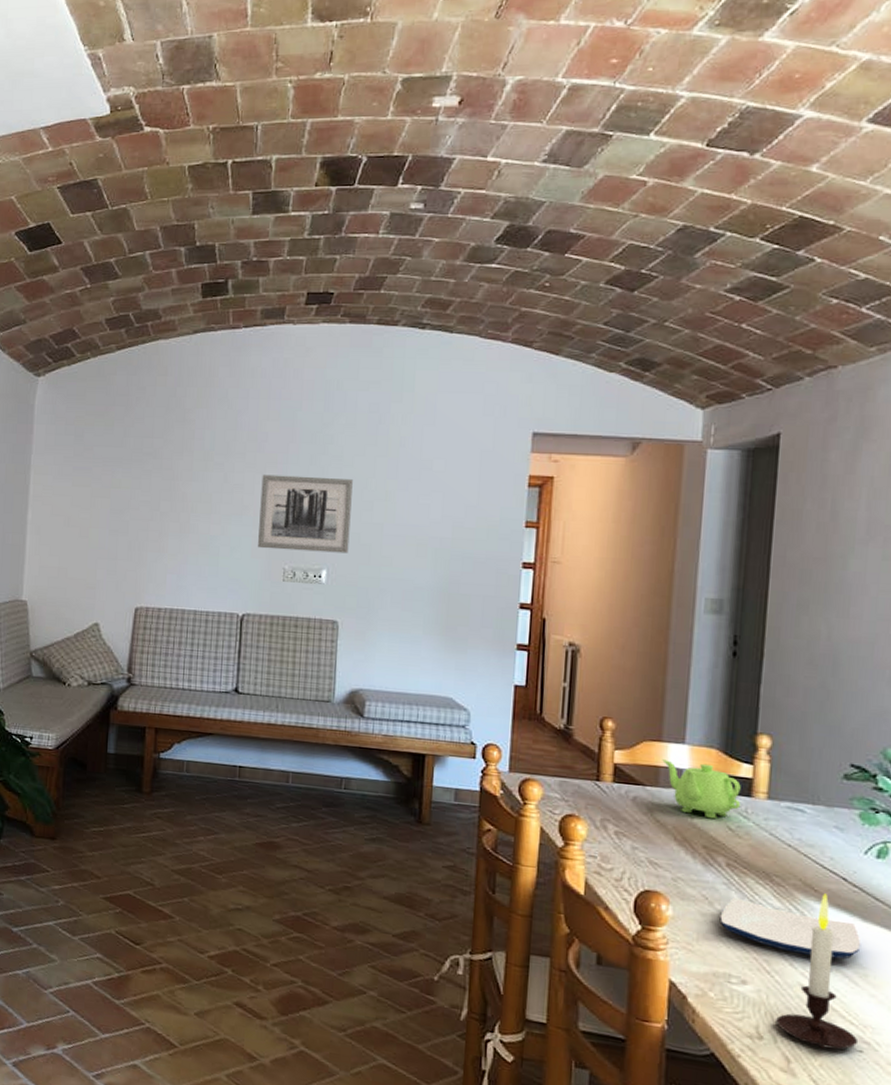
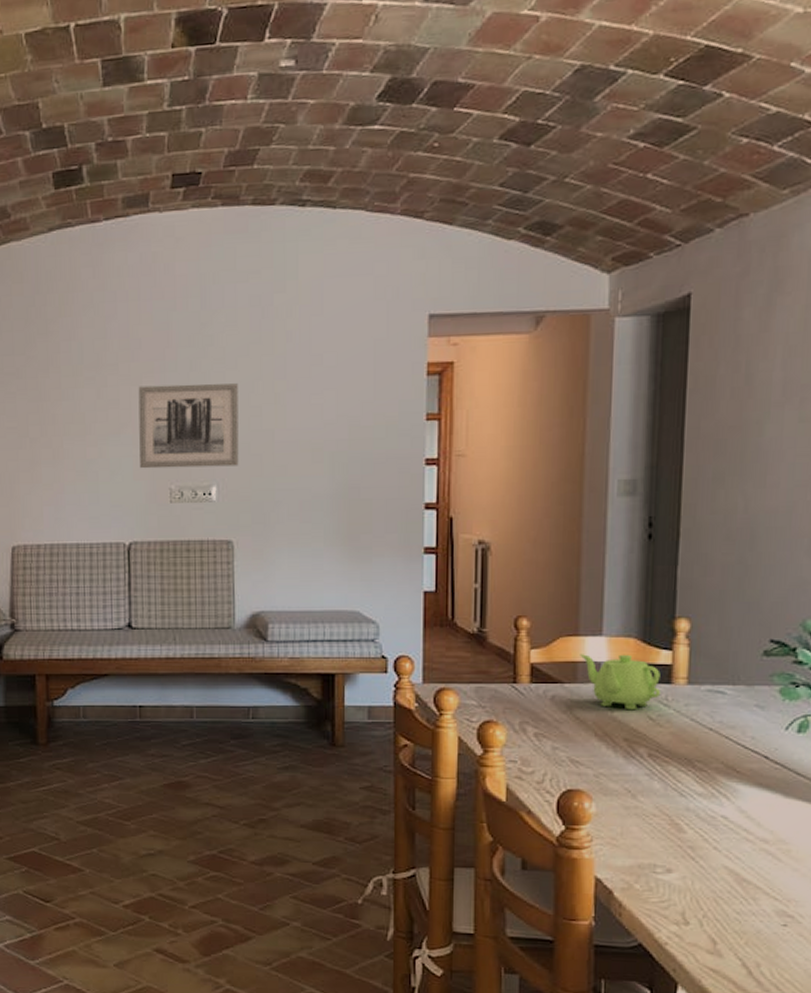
plate: present [720,897,861,959] -> none [643,787,784,837]
candle: present [776,893,859,1050] -> none [701,774,783,927]

